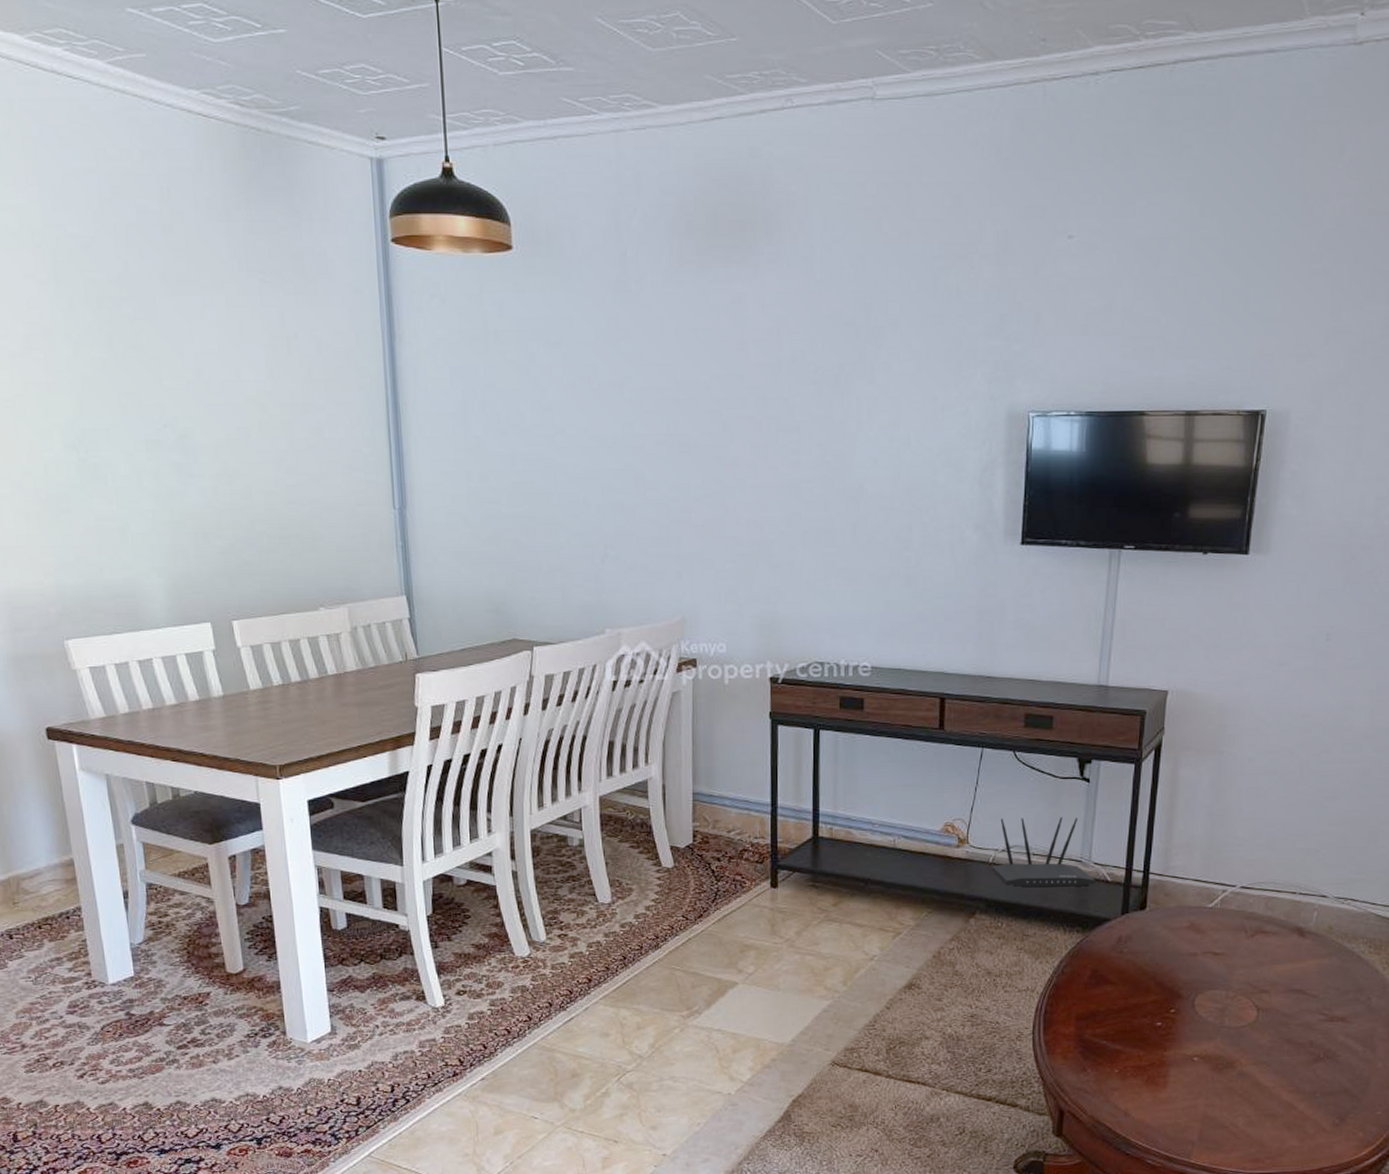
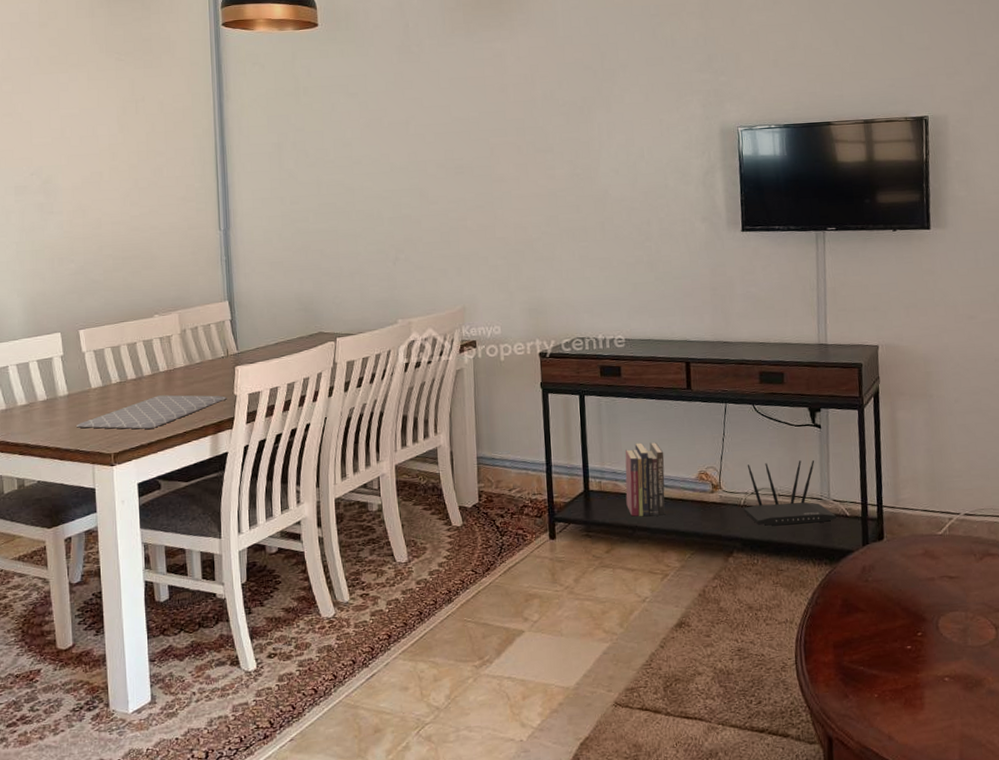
placemat: none [235,702,406,740] -> present [77,395,227,429]
books: none [859,787,907,870] -> present [624,442,665,517]

